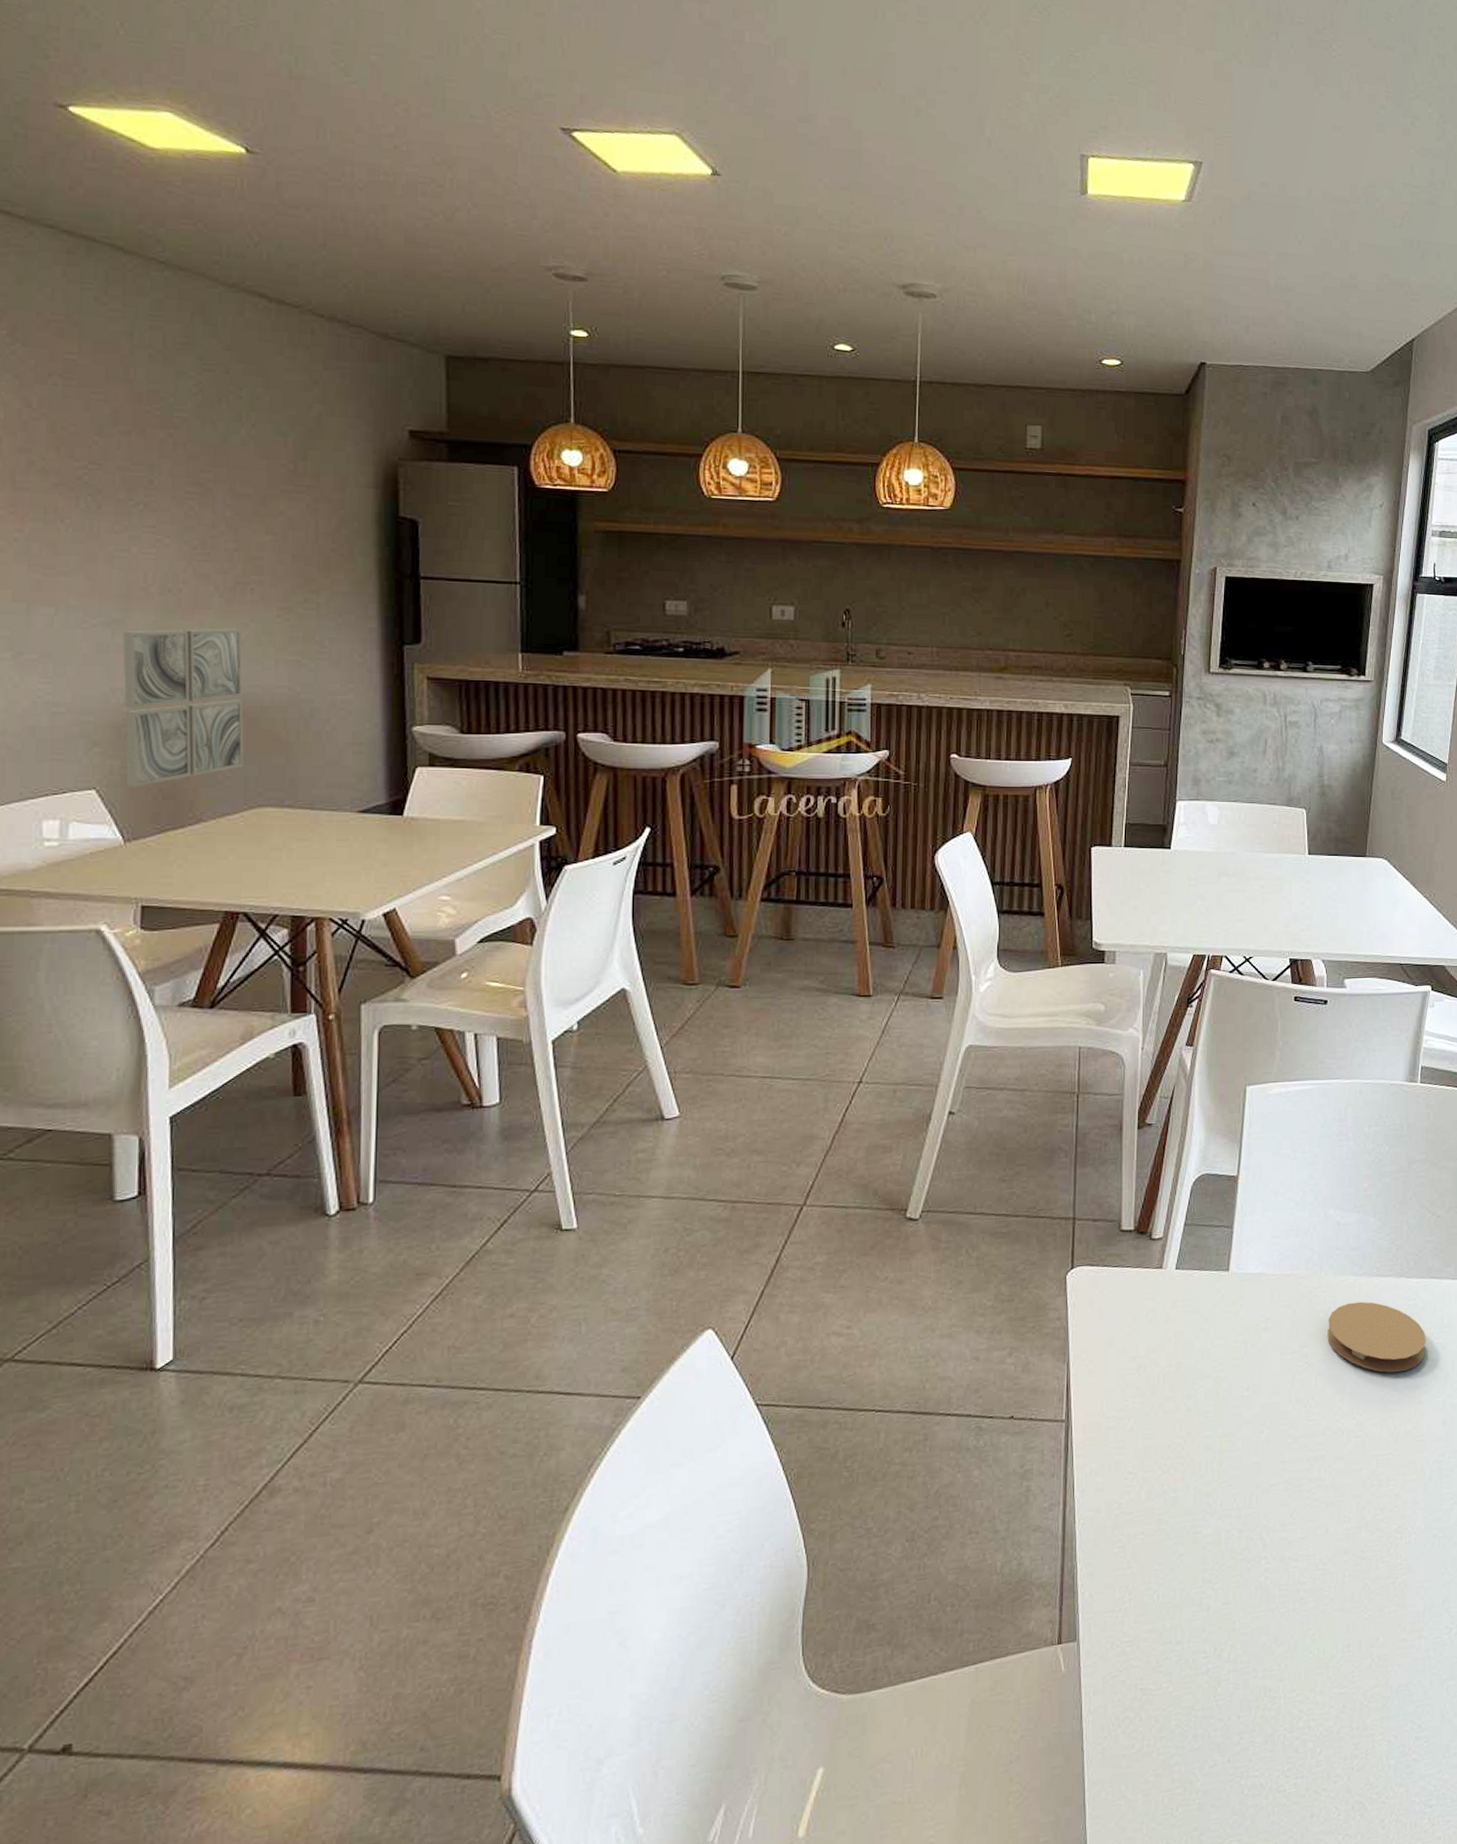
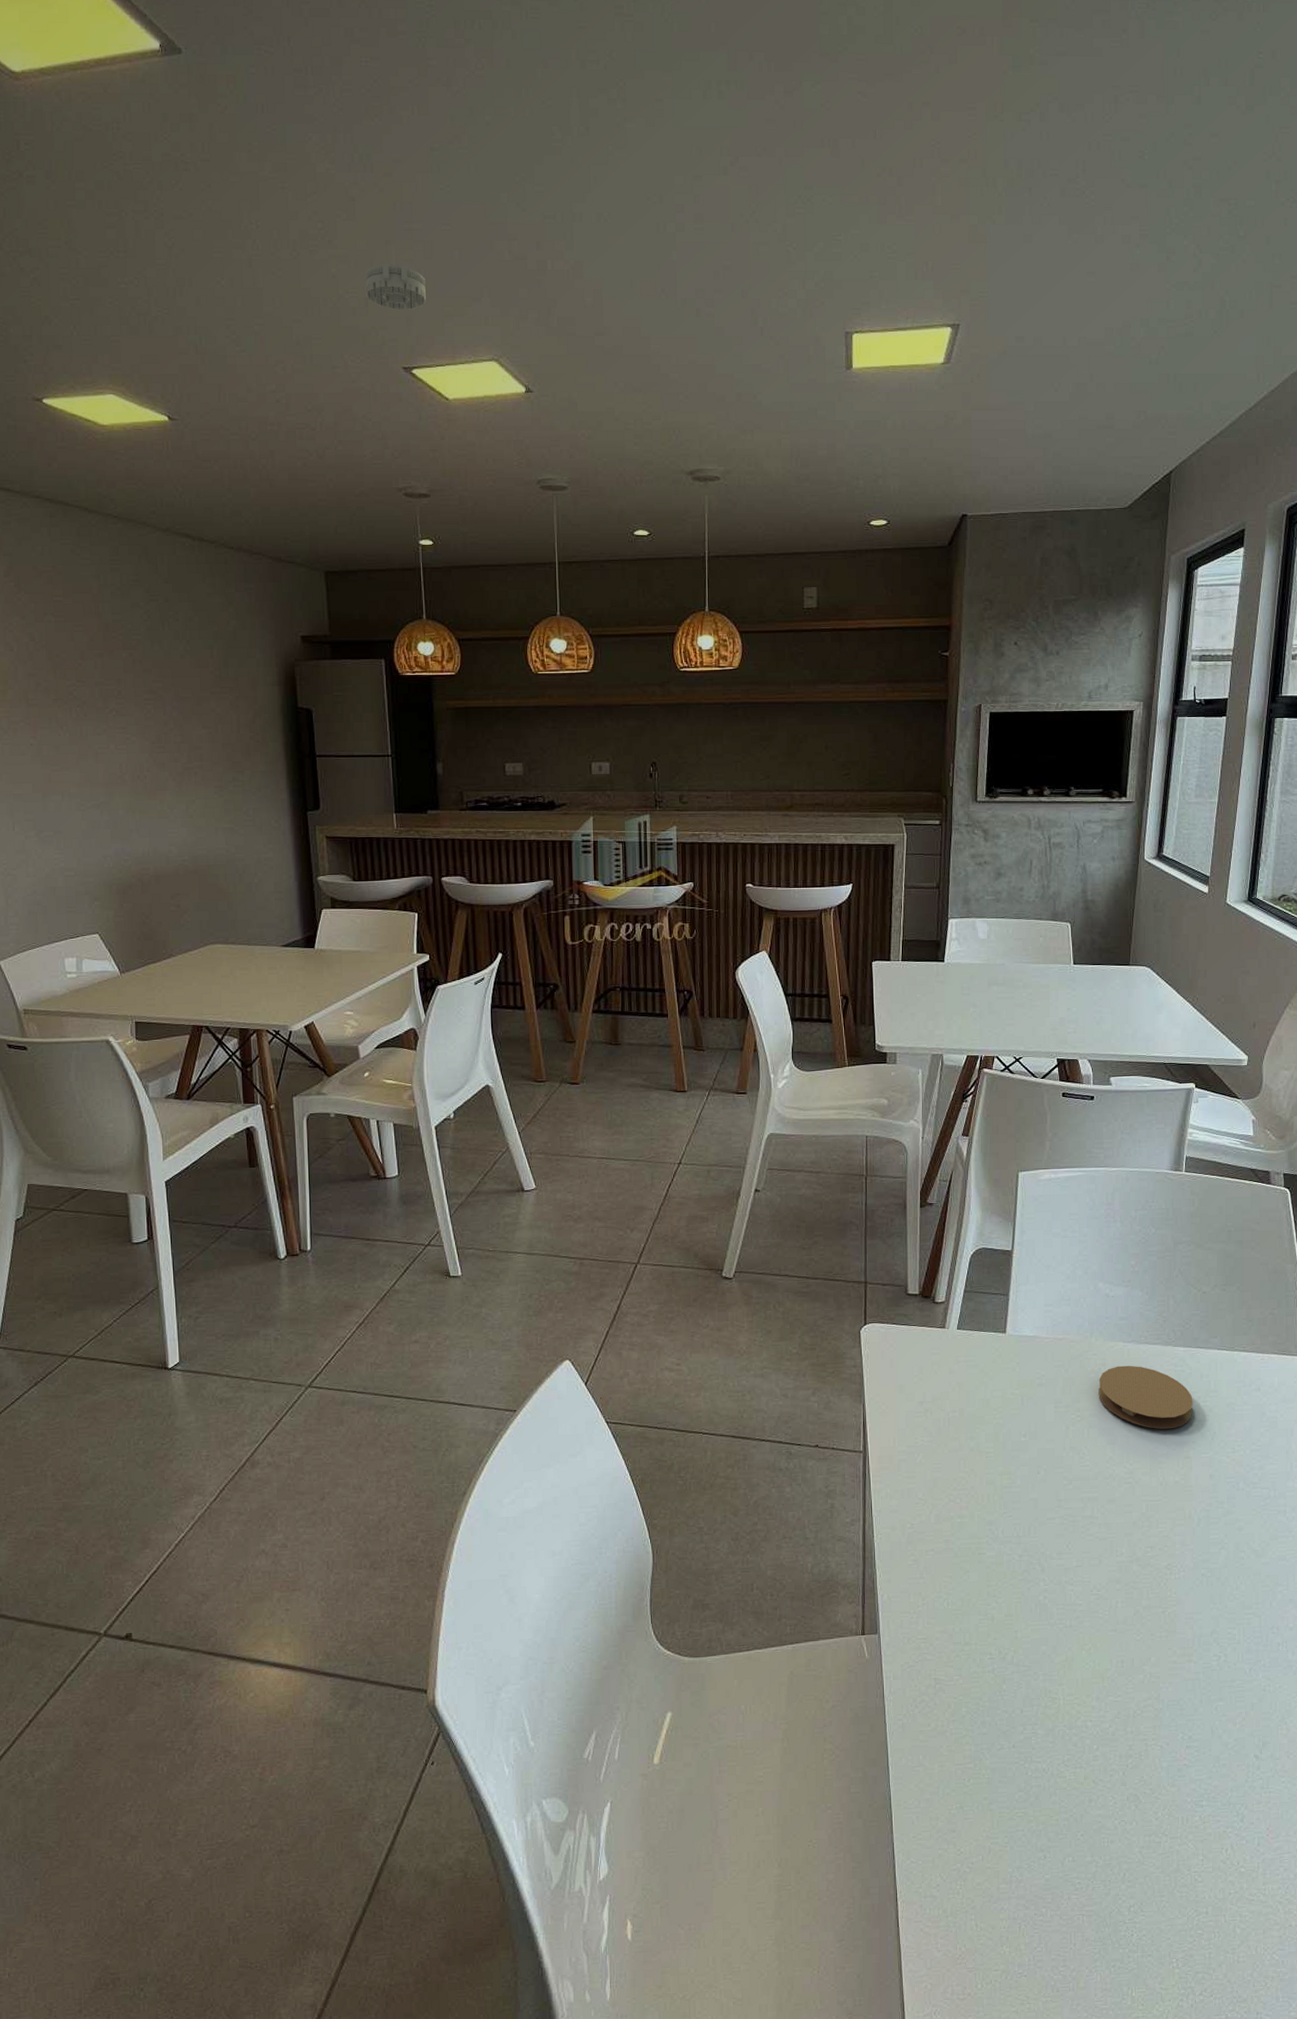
wall art: present [123,628,244,788] -> none [109,804,198,932]
smoke detector: none [518,6,595,64] -> present [365,264,426,311]

